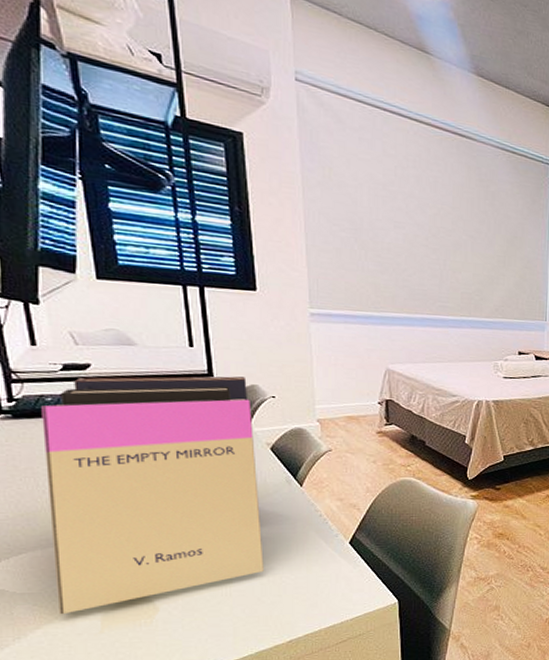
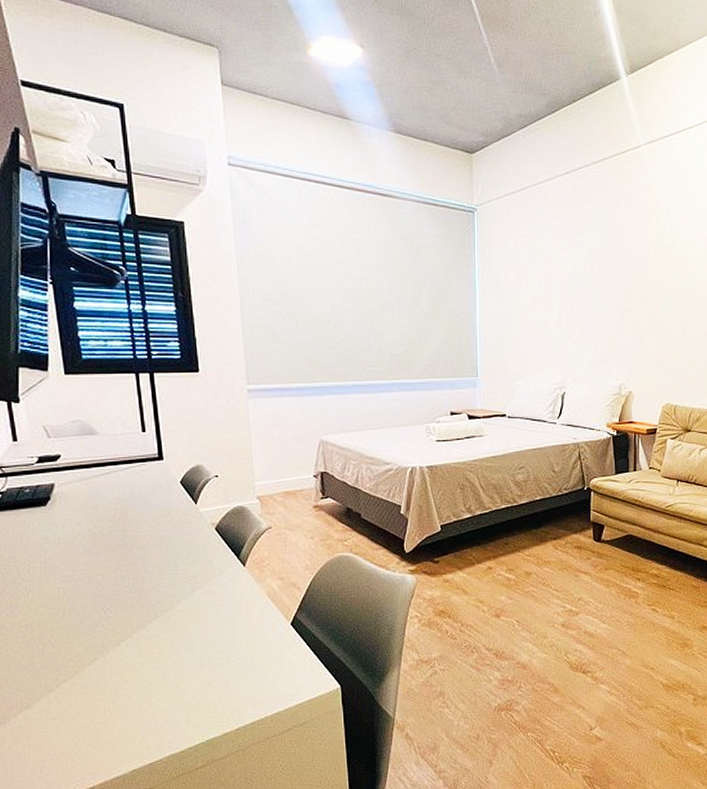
books: present [41,376,264,615] -> none [21,458,212,700]

